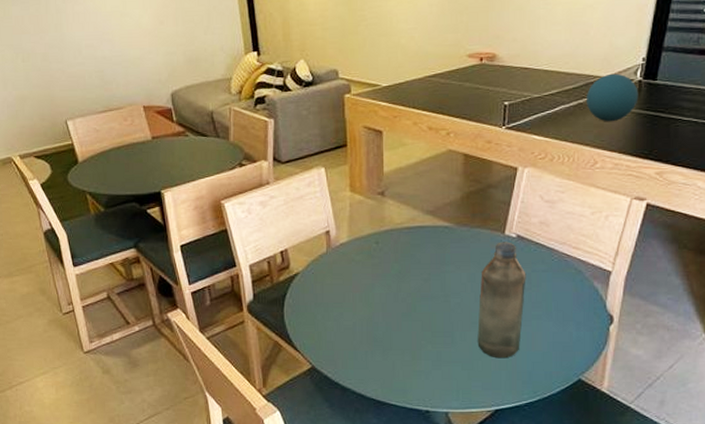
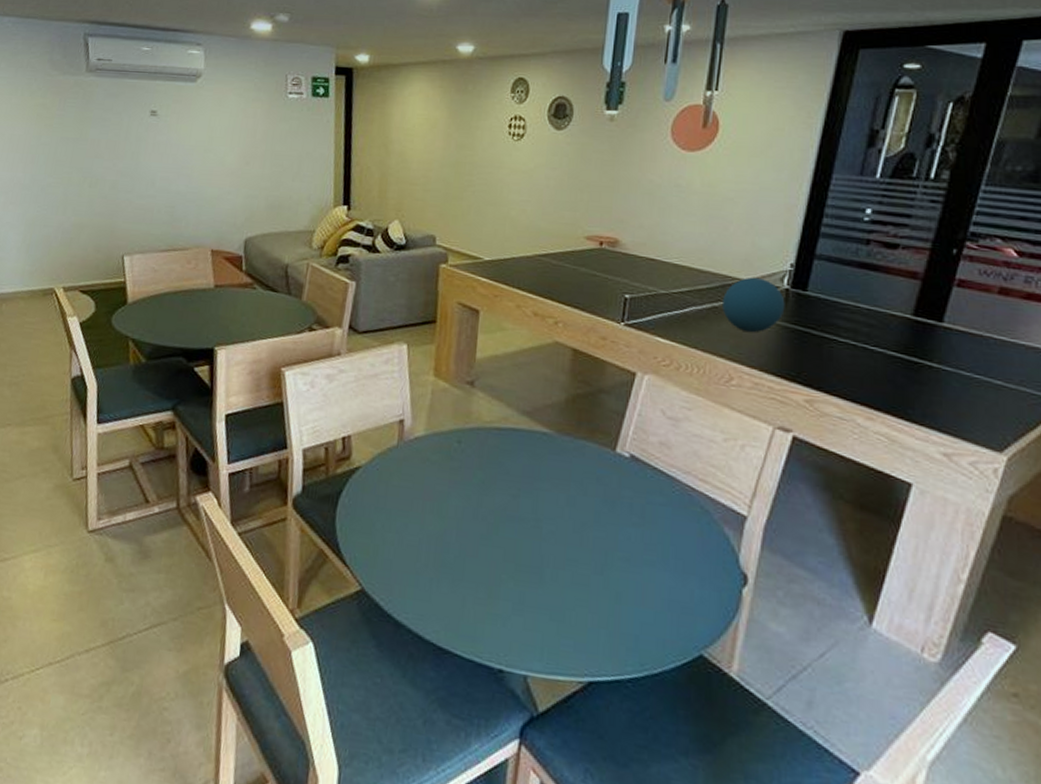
water bottle: present [477,242,526,359] -> none [572,460,640,613]

